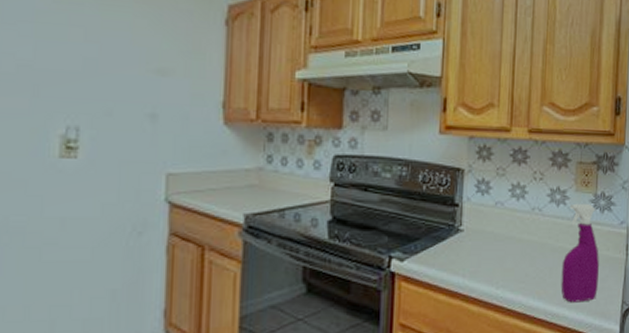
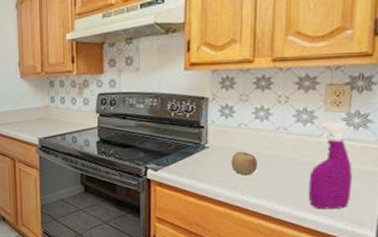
apple: none [486,235,514,265] -> present [231,151,258,175]

